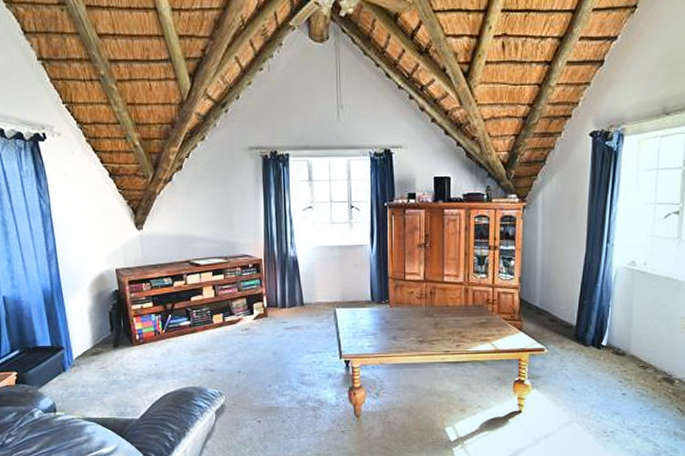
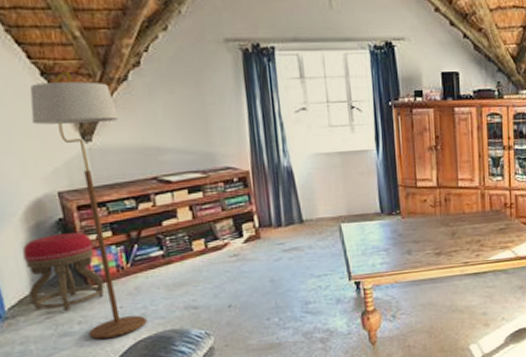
stool: none [88,302,145,364] -> present [22,232,105,312]
floor lamp: none [100,173,175,388] -> present [29,71,147,339]

